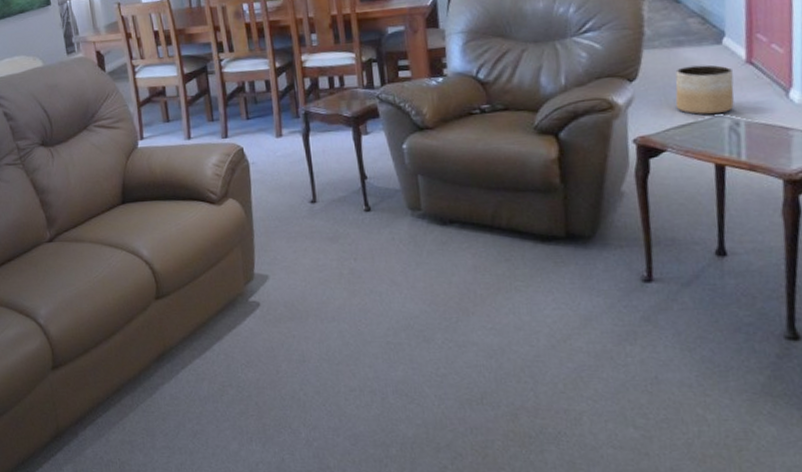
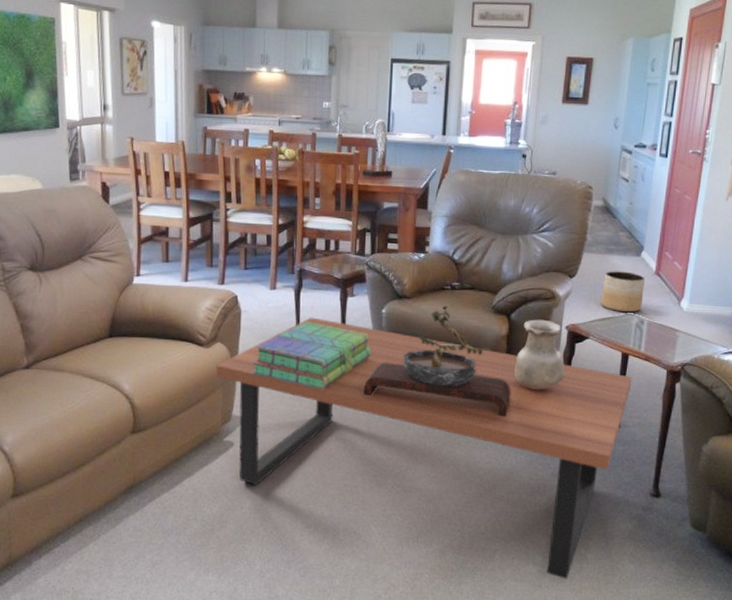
coffee table: none [231,161,735,446] -> present [216,317,632,579]
stack of books: none [267,167,397,240] -> present [251,322,372,391]
bonsai tree: none [392,132,574,255] -> present [362,306,511,418]
vase: none [573,135,641,219] -> present [514,319,565,390]

